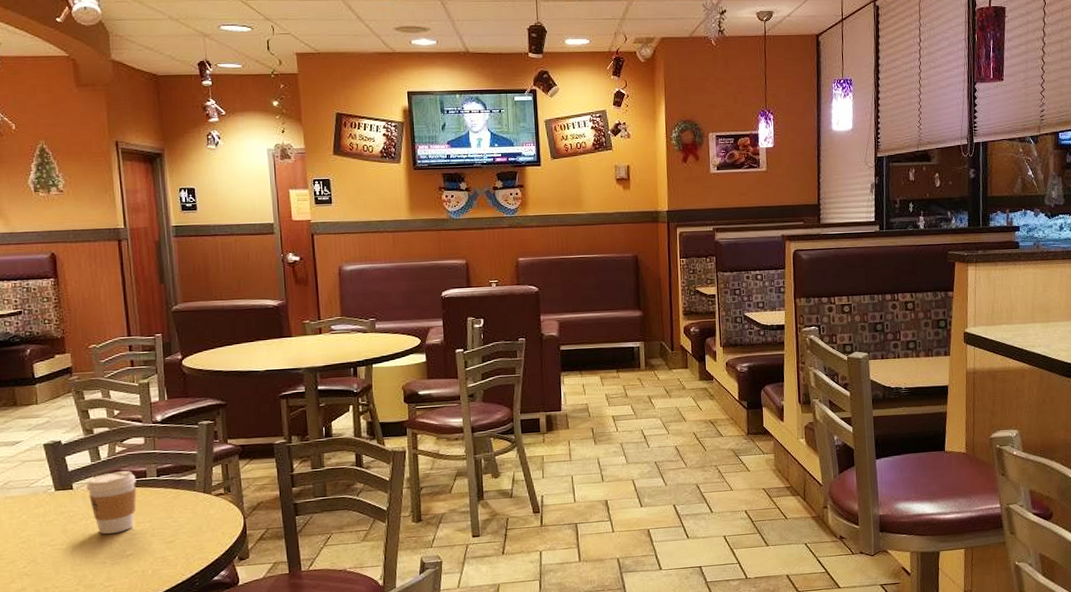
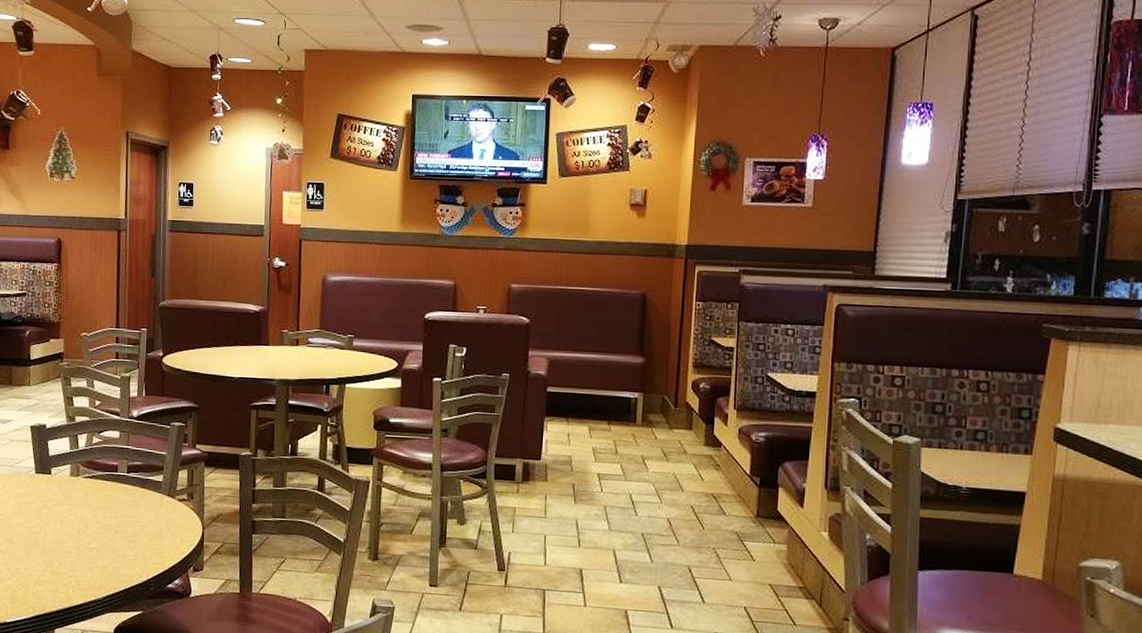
coffee cup: present [87,471,137,534] -> none [63,462,108,524]

